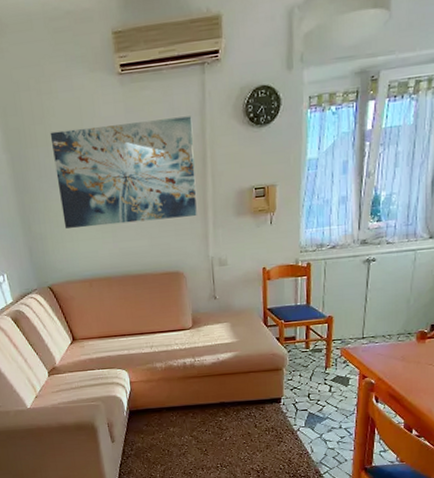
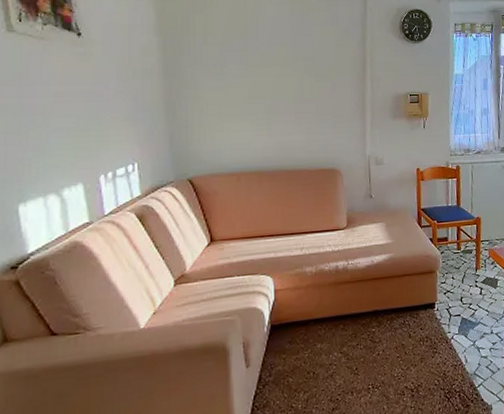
wall art: present [50,116,197,228] -> none [210,22,356,119]

